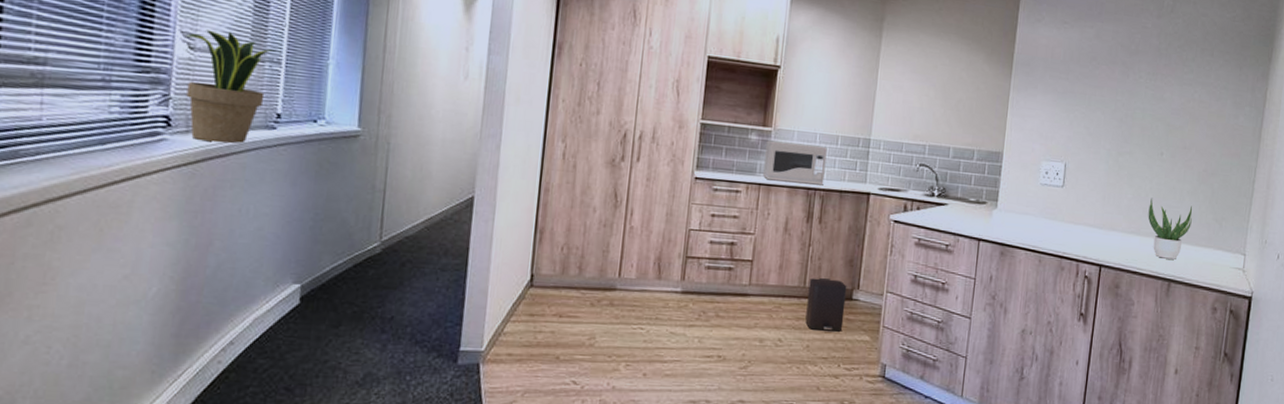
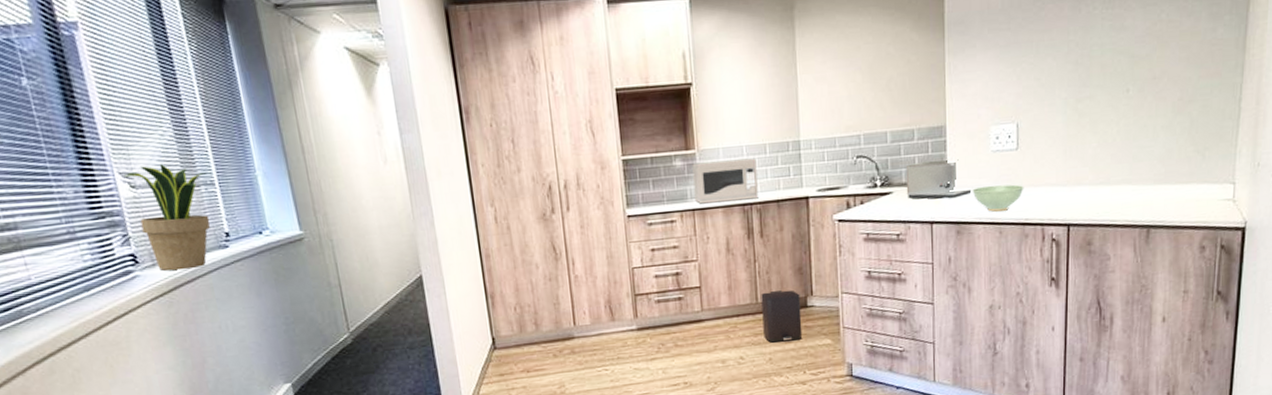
toaster: none [960,180,1019,221] -> present [905,159,972,200]
bowl: none [1019,215,1065,241] -> present [972,184,1024,212]
potted plant: present [1148,197,1192,259] -> none [1117,141,1169,205]

